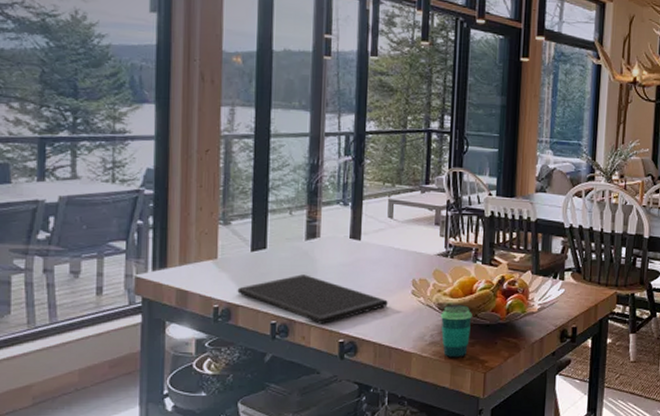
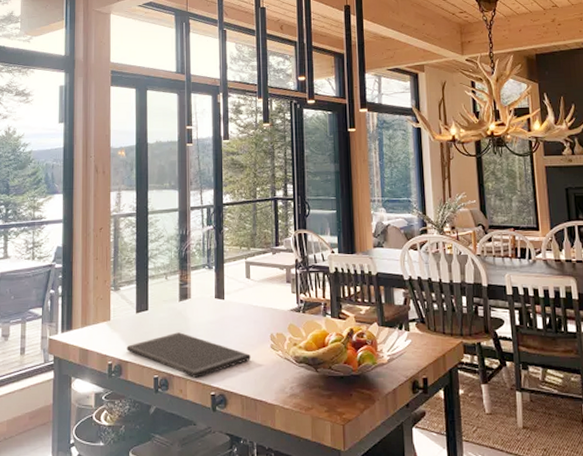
cup: present [441,305,472,359] -> none [298,358,327,411]

